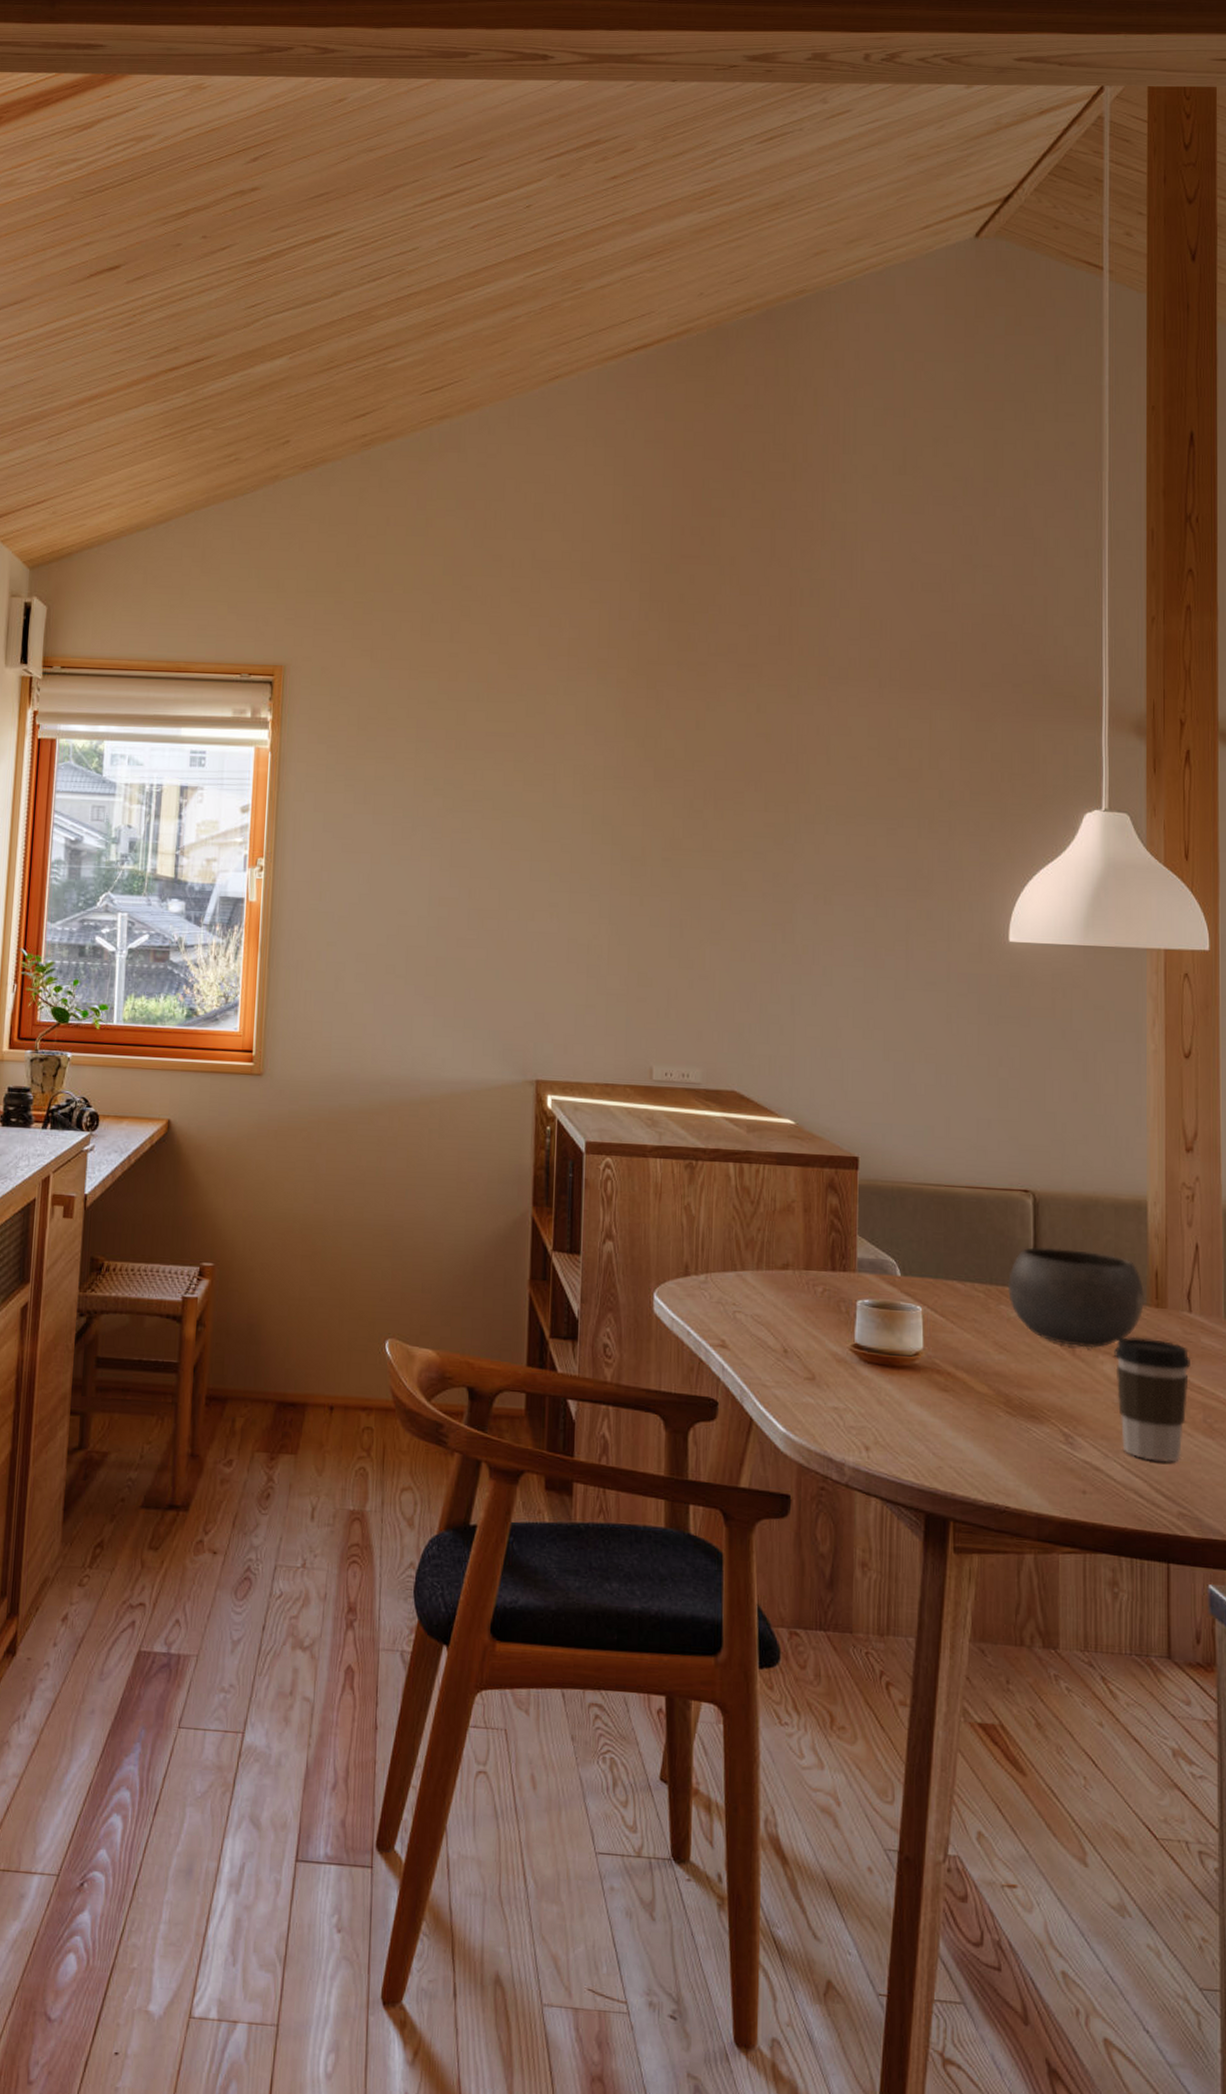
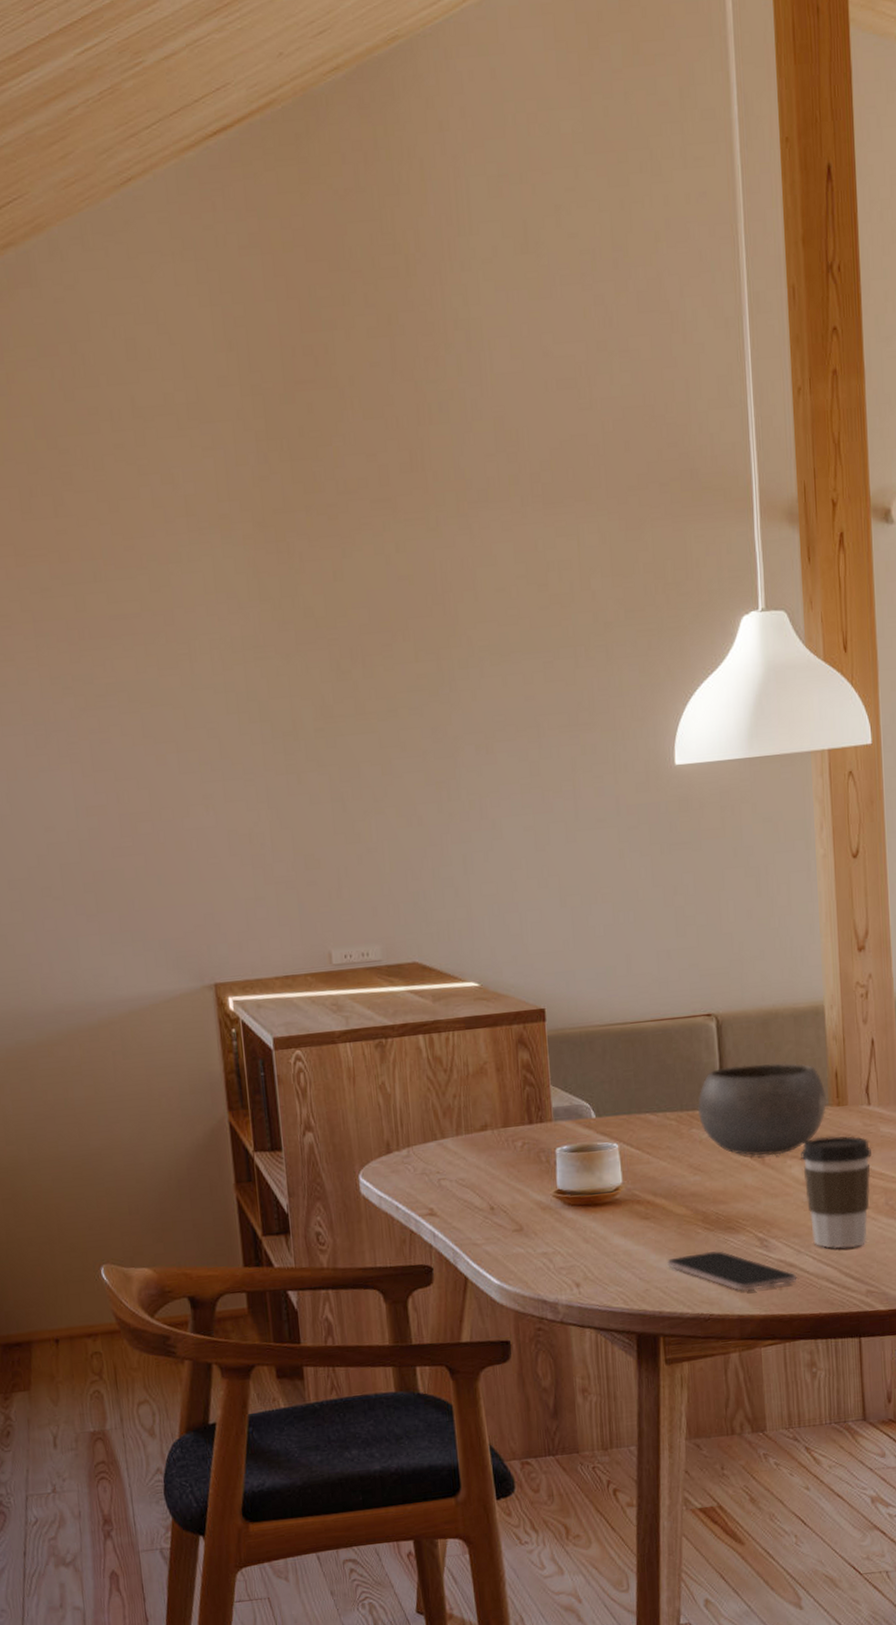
smartphone: none [963,1437,1103,1490] -> present [666,1251,797,1291]

